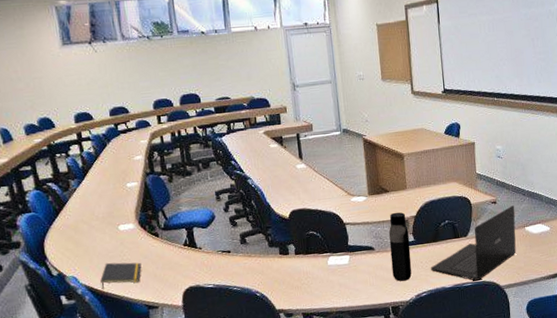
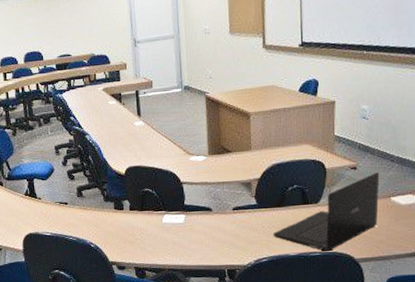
water bottle: present [388,212,412,282] -> none [228,173,252,245]

